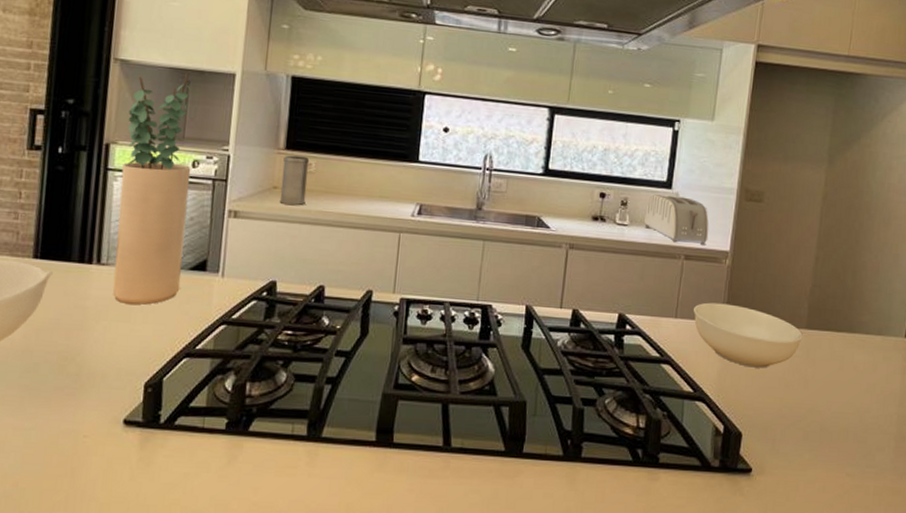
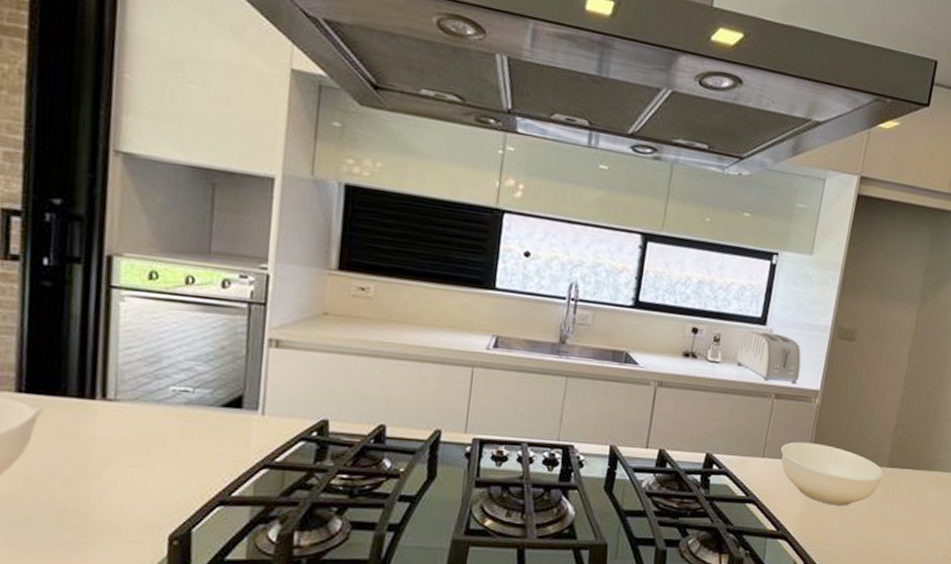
vase: present [112,73,193,305] -> none [123,174,221,447]
canister: present [279,155,310,206] -> none [331,277,368,336]

